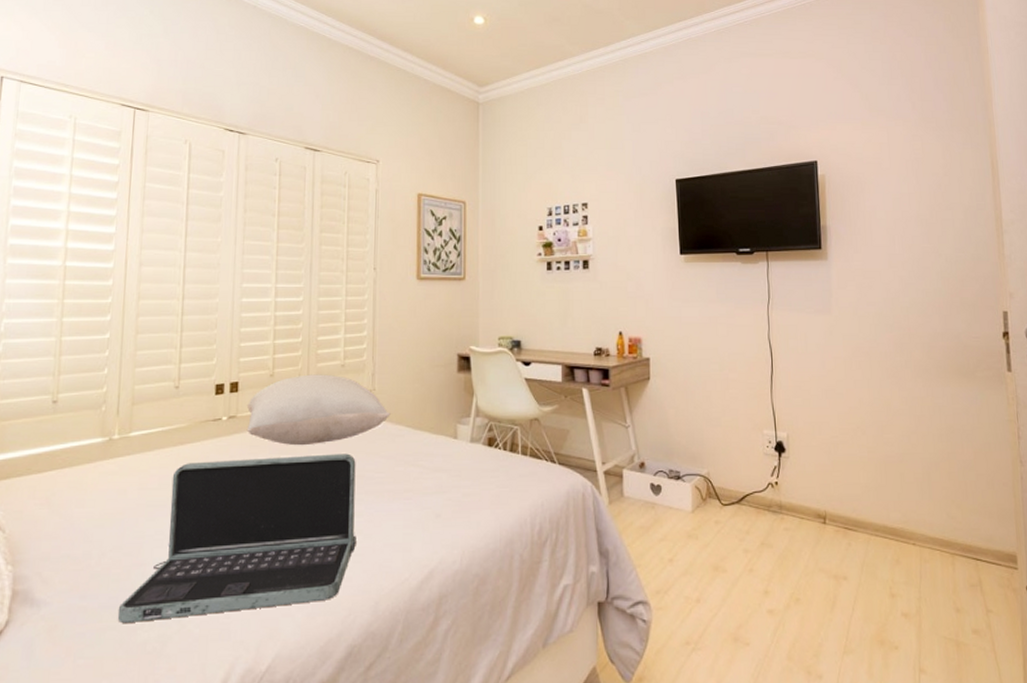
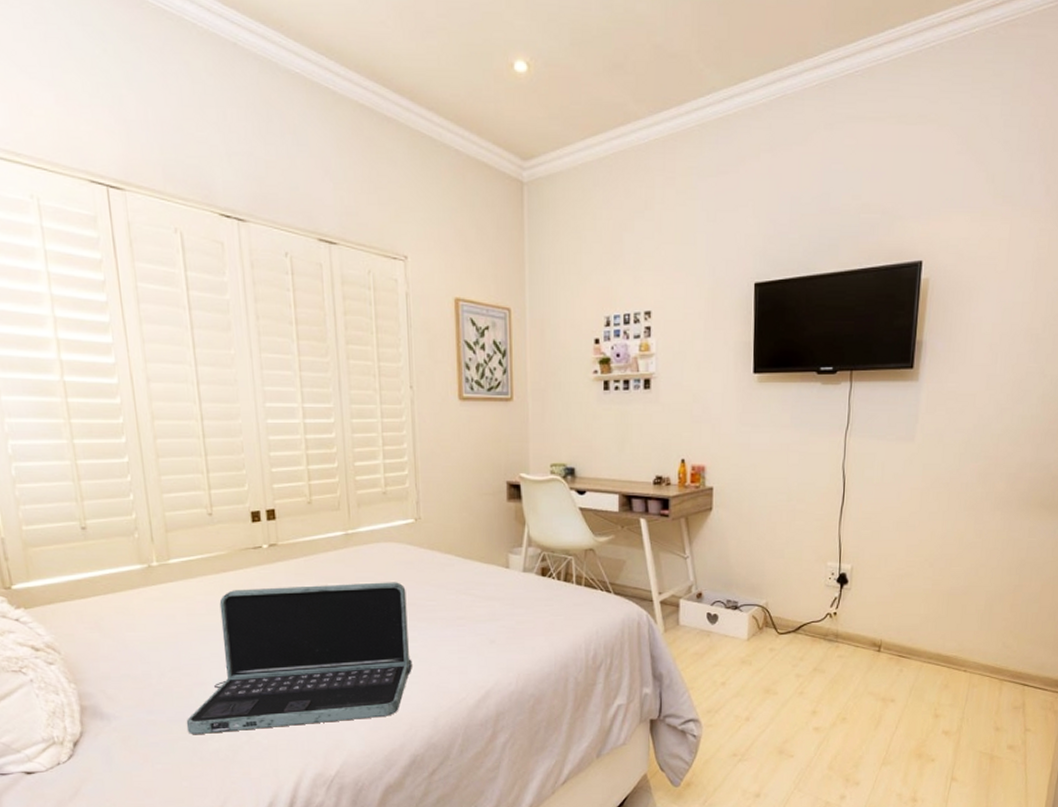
pillow: present [246,374,391,446] -> none [286,502,439,574]

